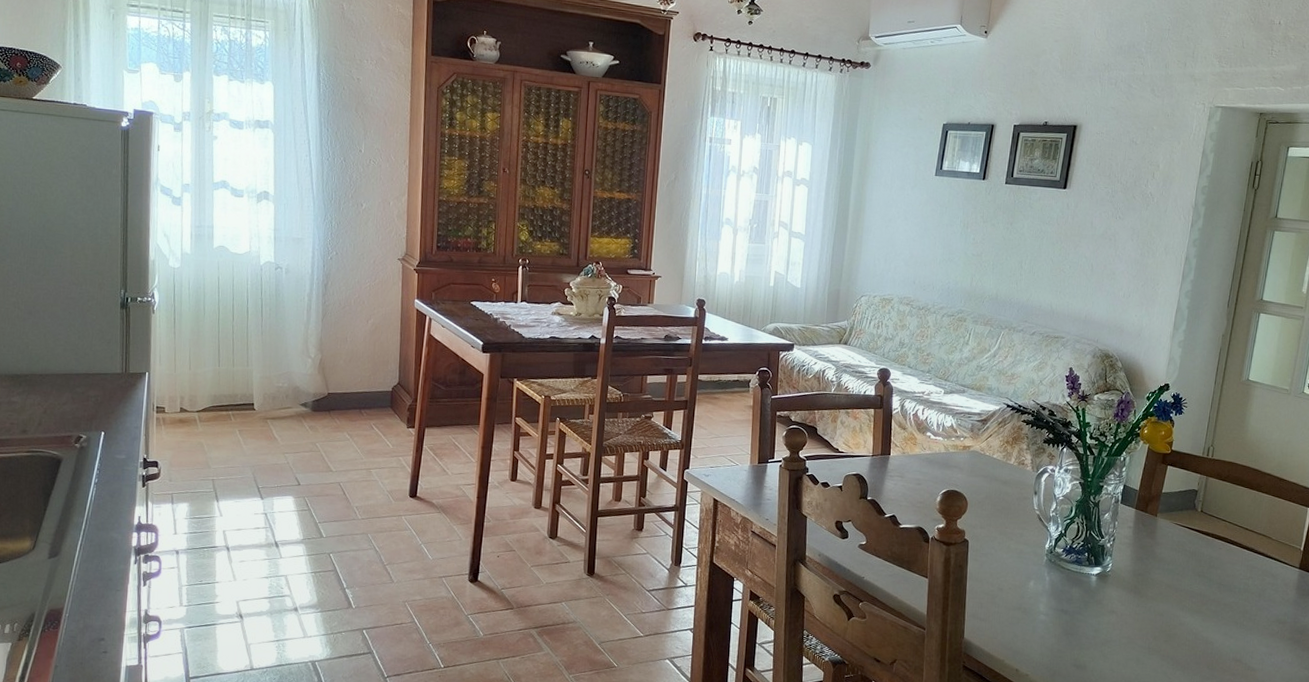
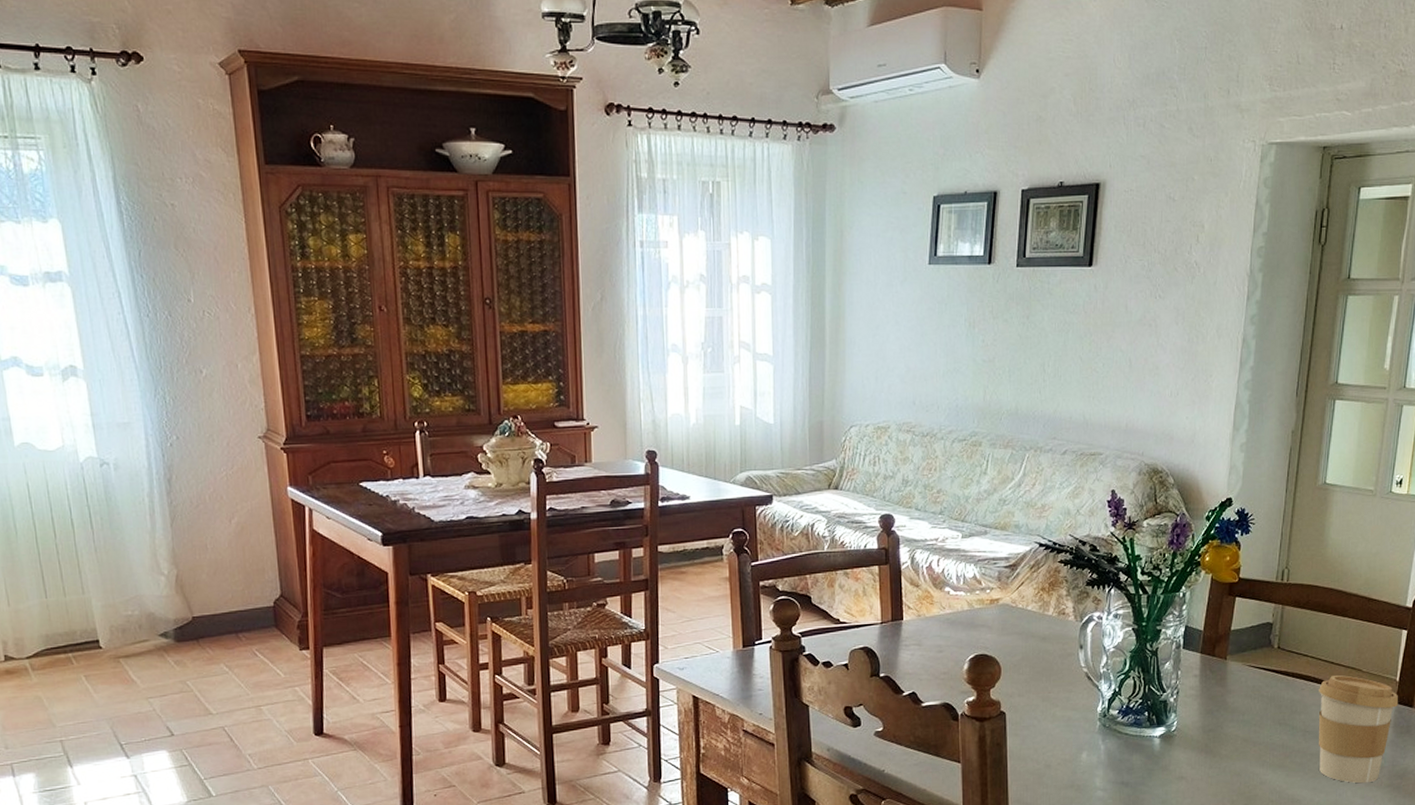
coffee cup: none [1231,540,1302,635] -> present [1318,675,1399,784]

